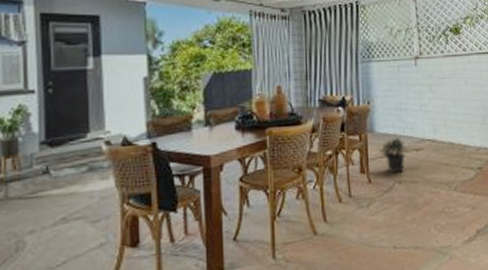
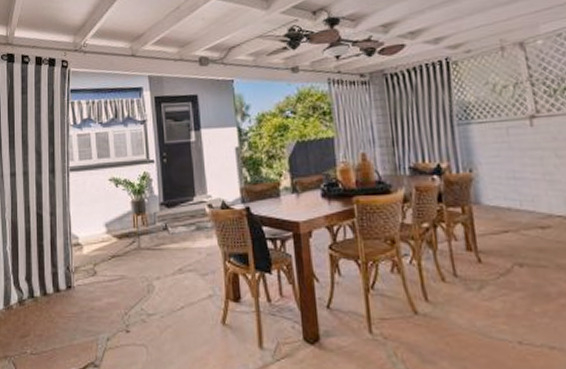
potted plant: present [379,137,408,173] -> none [489,212,529,254]

